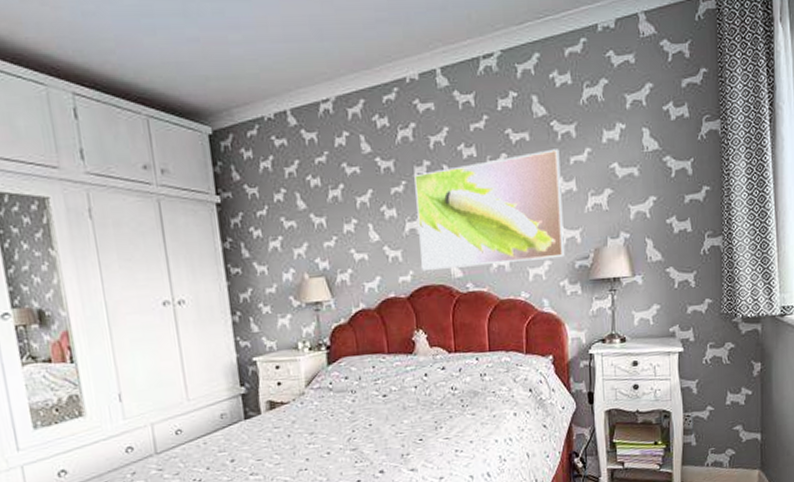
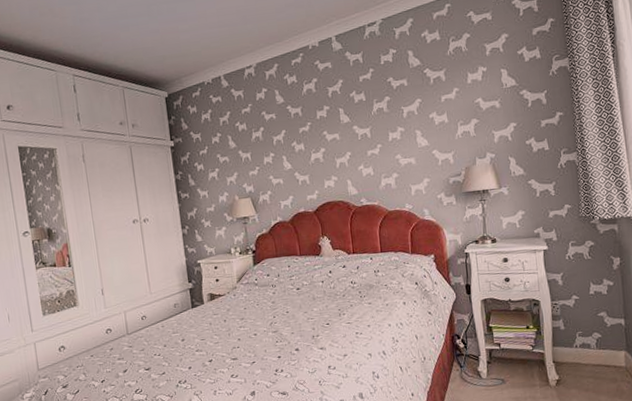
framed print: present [414,149,565,270] -> none [317,90,441,190]

